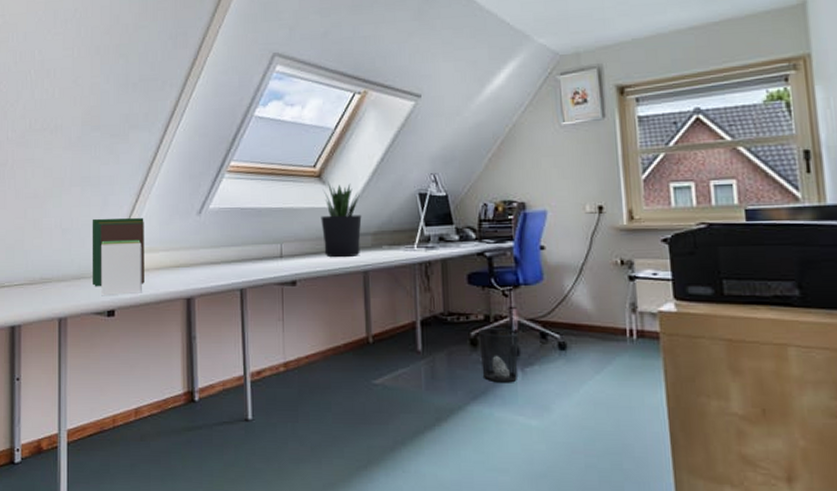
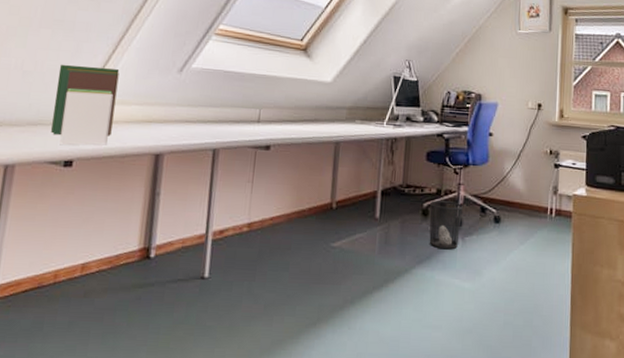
planter: present [321,181,362,257] -> none [301,55,341,127]

